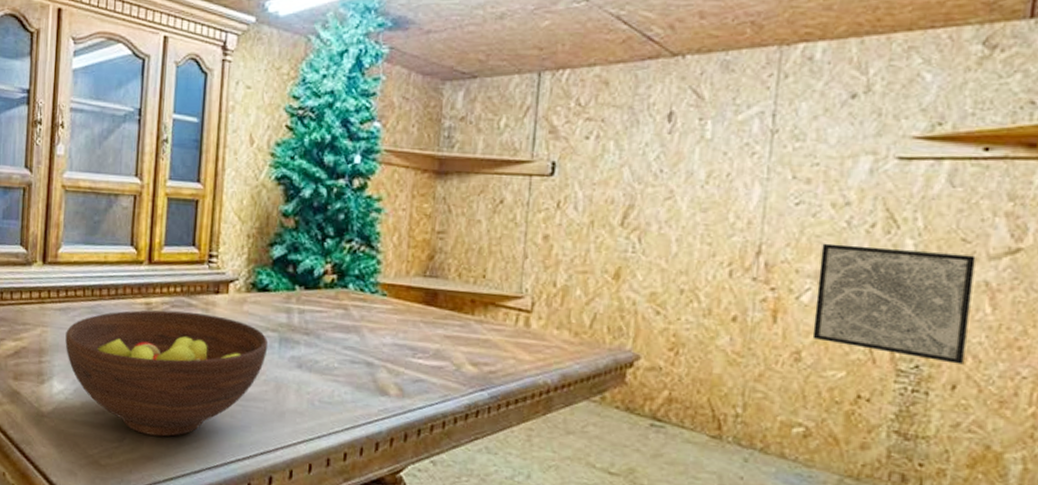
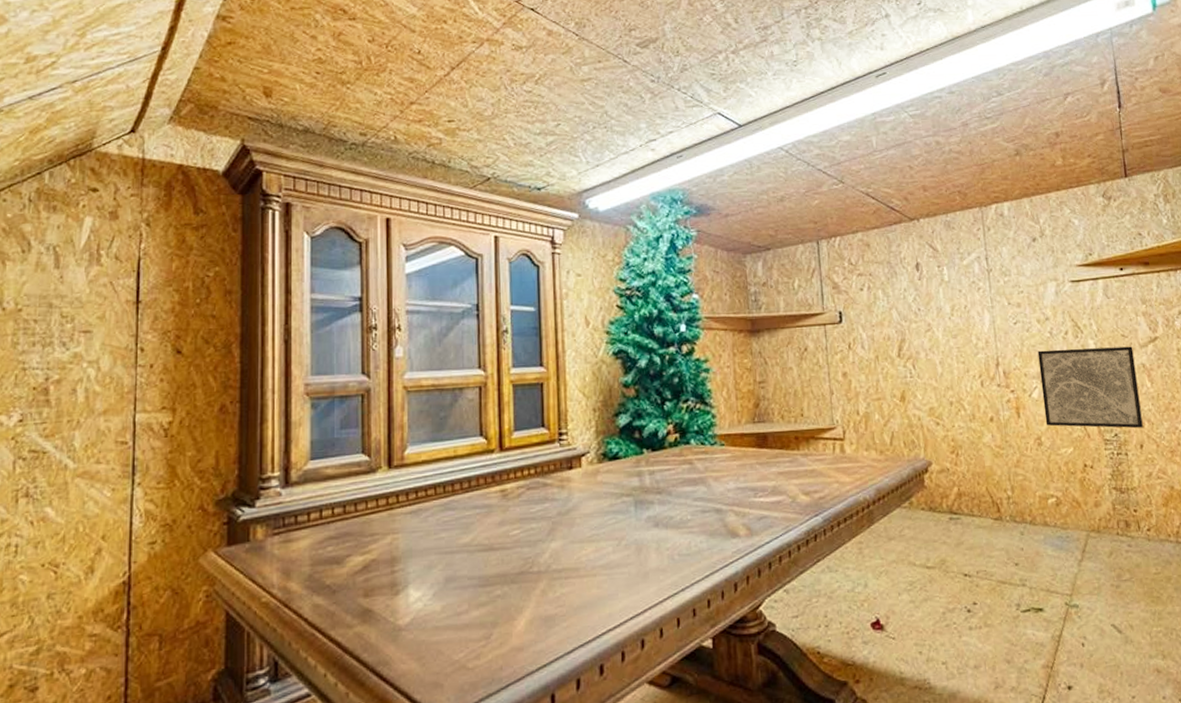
fruit bowl: present [65,310,268,437] -> none [419,490,625,626]

